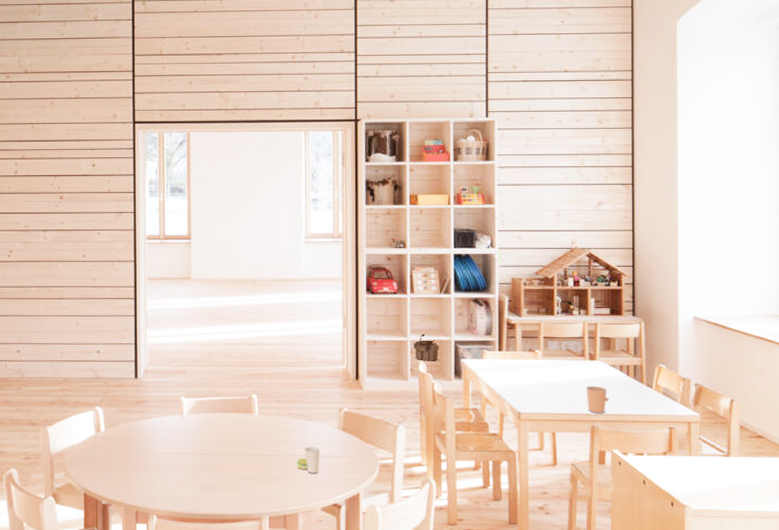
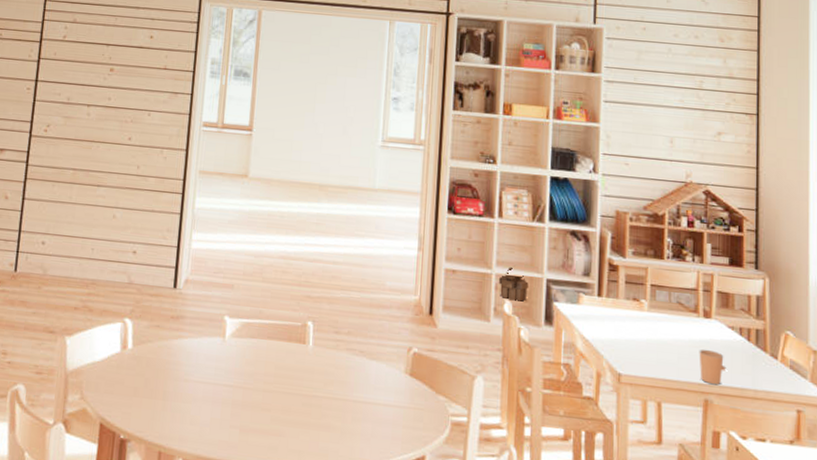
cup: present [297,447,320,474] -> none [353,391,383,426]

